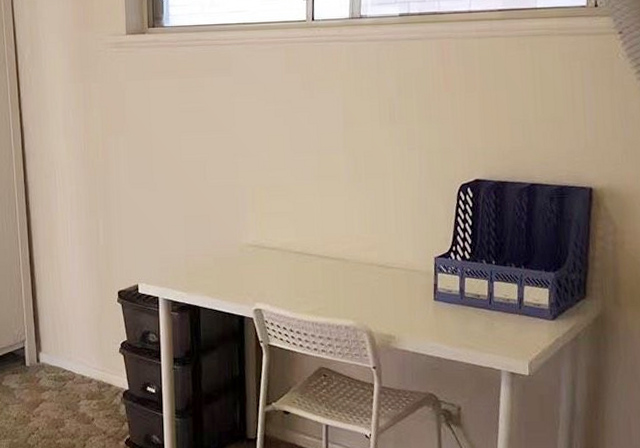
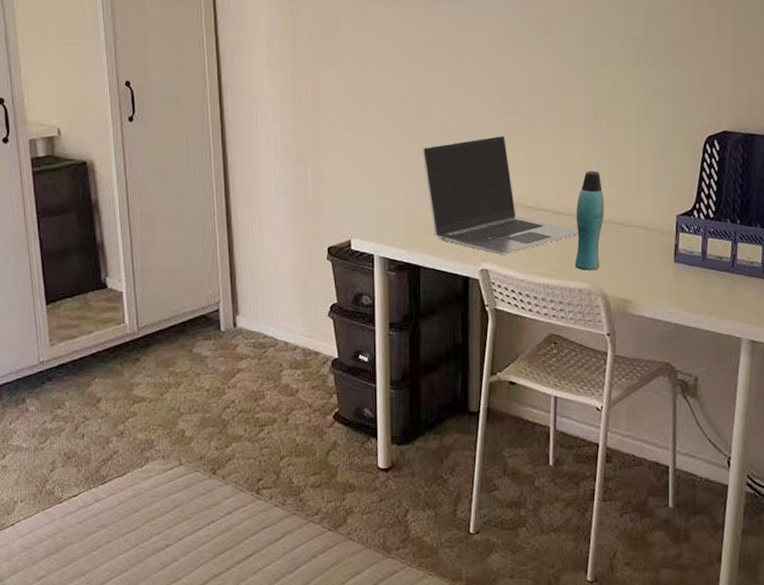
laptop: none [200,188,343,296] -> present [422,135,578,255]
bottle: none [340,218,367,309] -> present [574,171,604,271]

